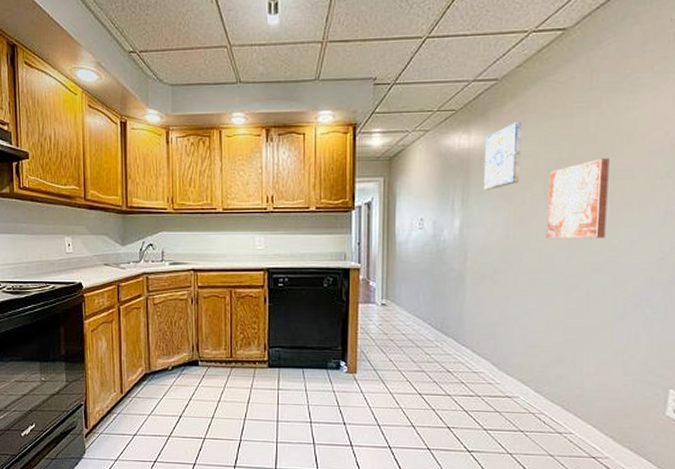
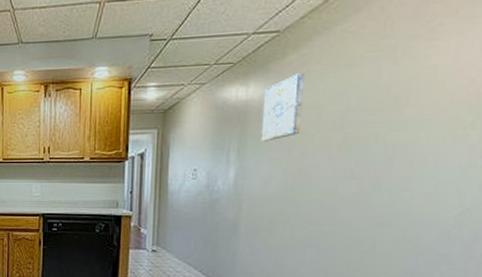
wall art: present [546,158,610,238] -> none [328,108,403,191]

